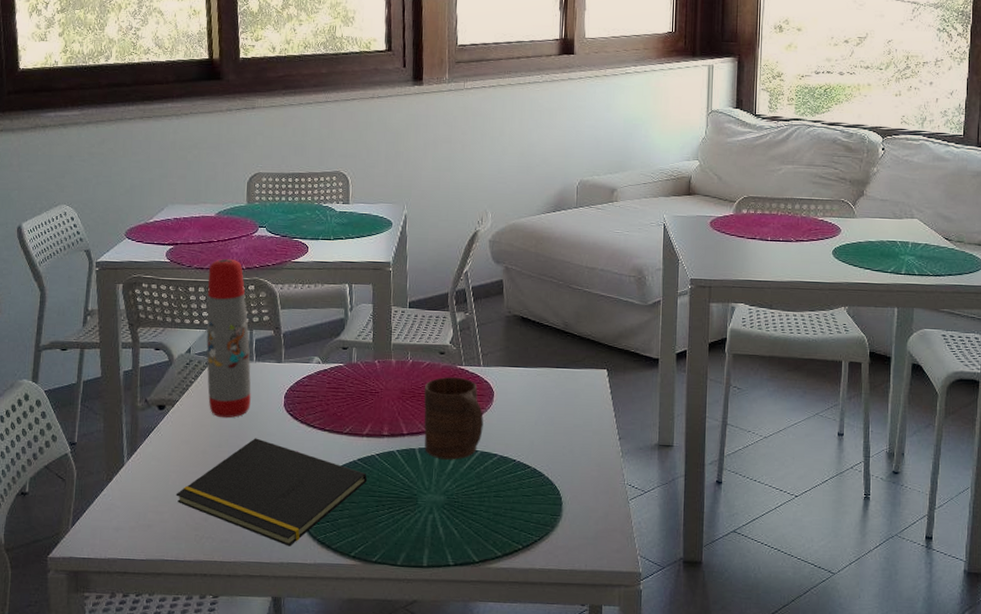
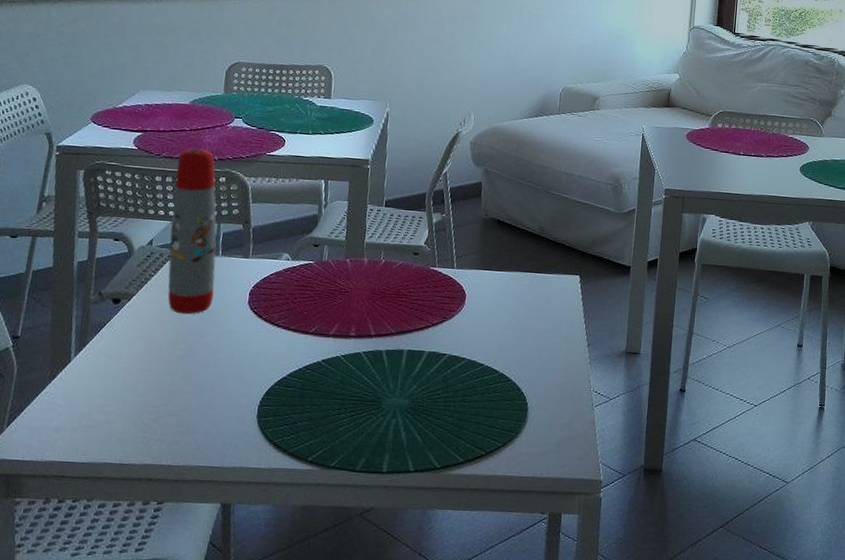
notepad: present [175,438,367,546] -> none [125,336,331,450]
cup: present [424,376,484,460] -> none [392,278,454,363]

